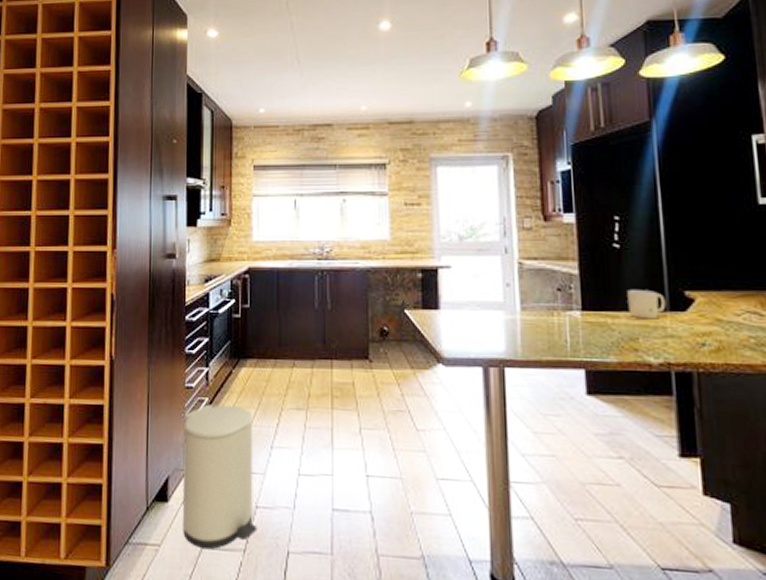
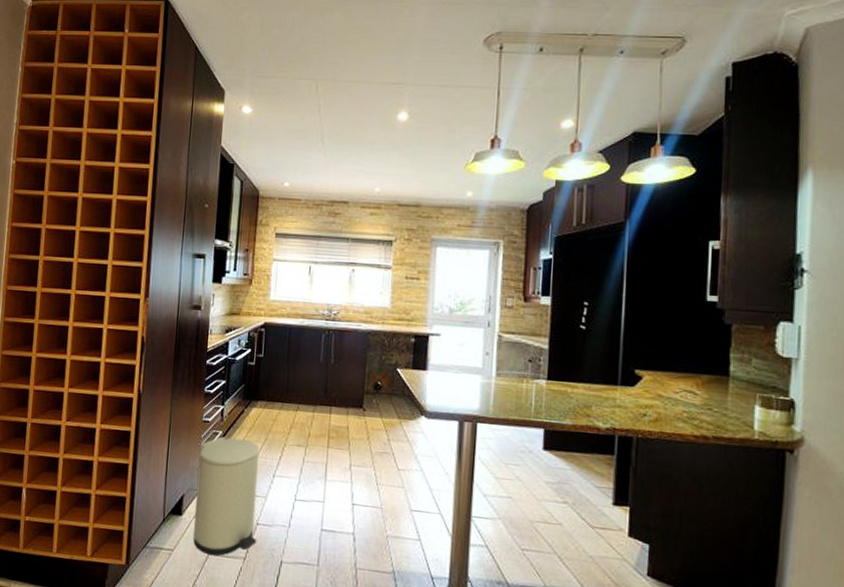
mug: present [627,290,666,320] -> none [586,365,619,392]

